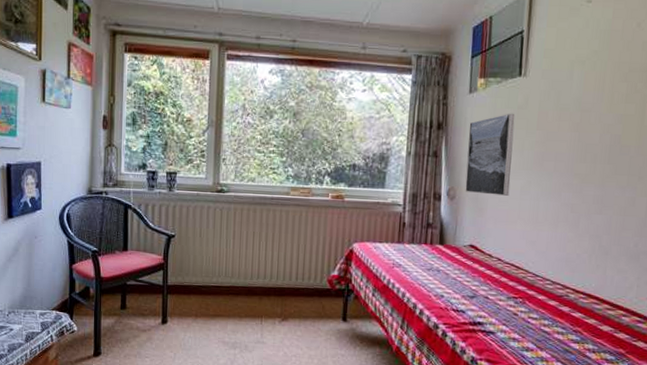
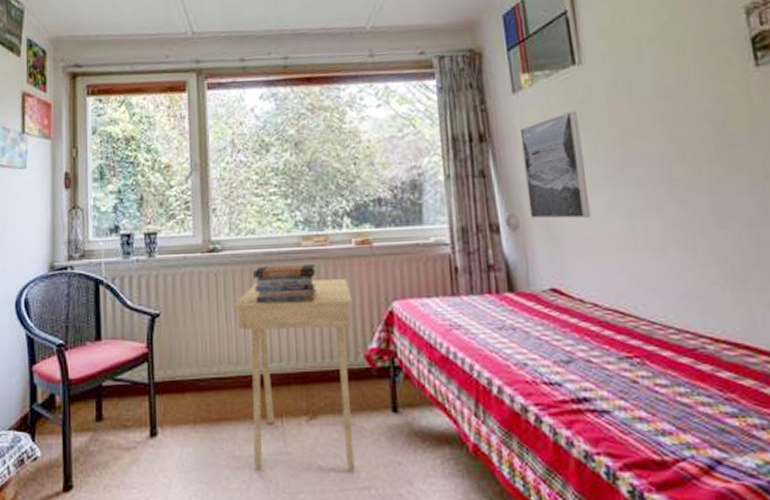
side table: none [232,219,324,357] -> present [232,279,355,470]
book stack: none [250,207,299,238] -> present [253,264,318,304]

